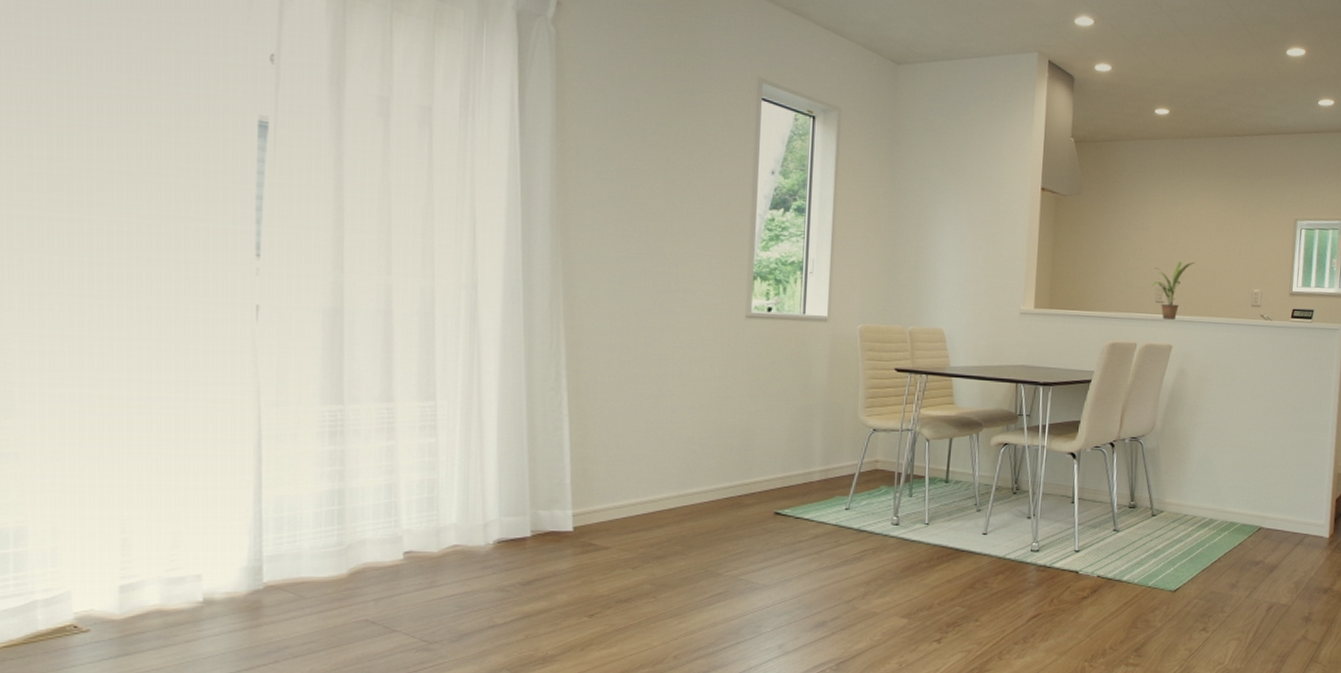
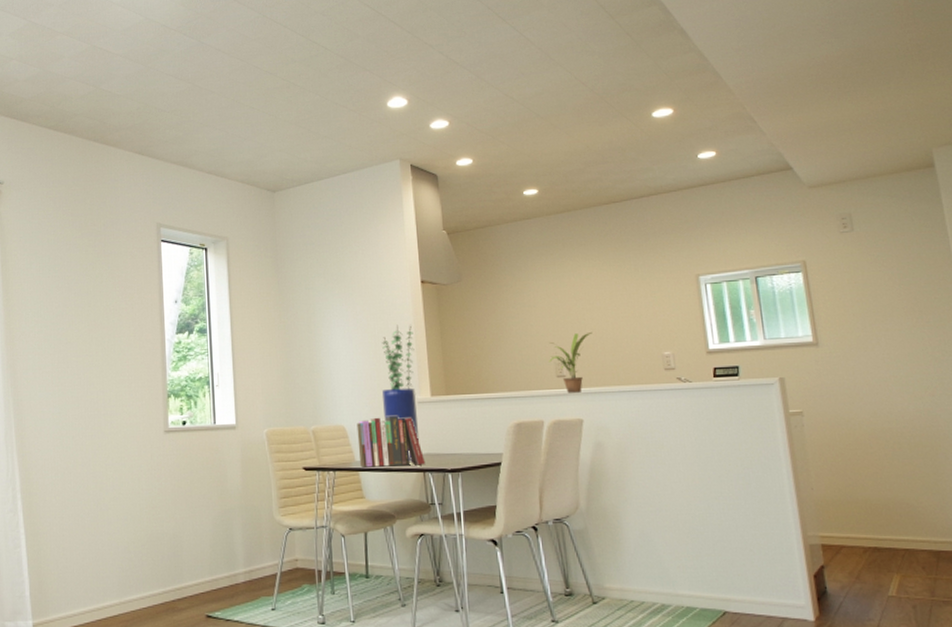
books: none [954,323,1020,376] -> present [356,415,426,467]
vase: none [985,230,1026,373] -> present [382,324,420,463]

